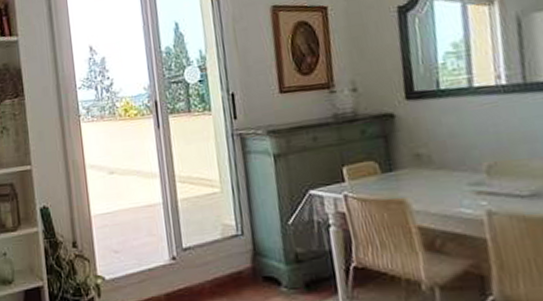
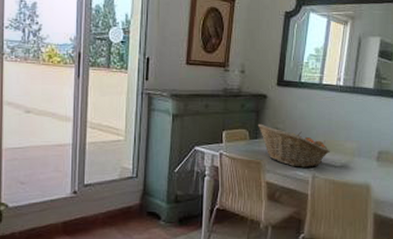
fruit basket: none [388,151,508,203] -> present [257,123,330,167]

